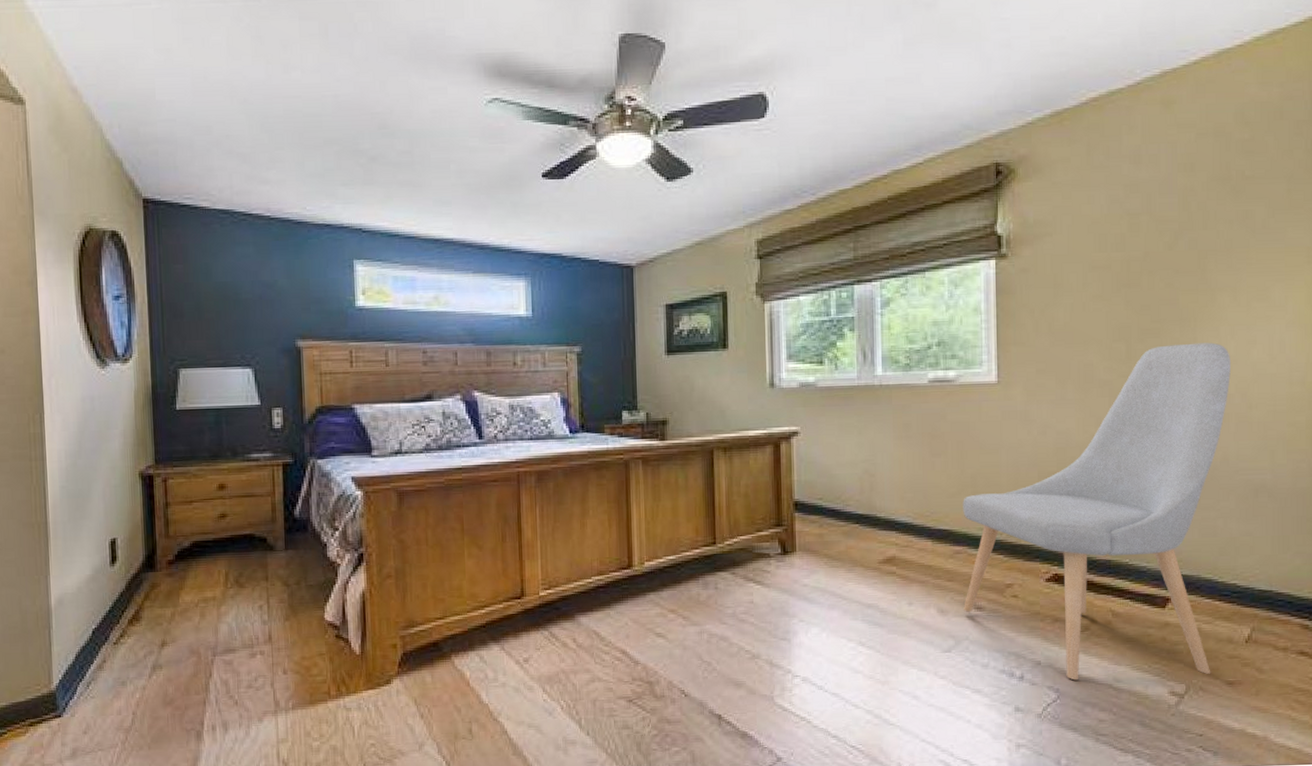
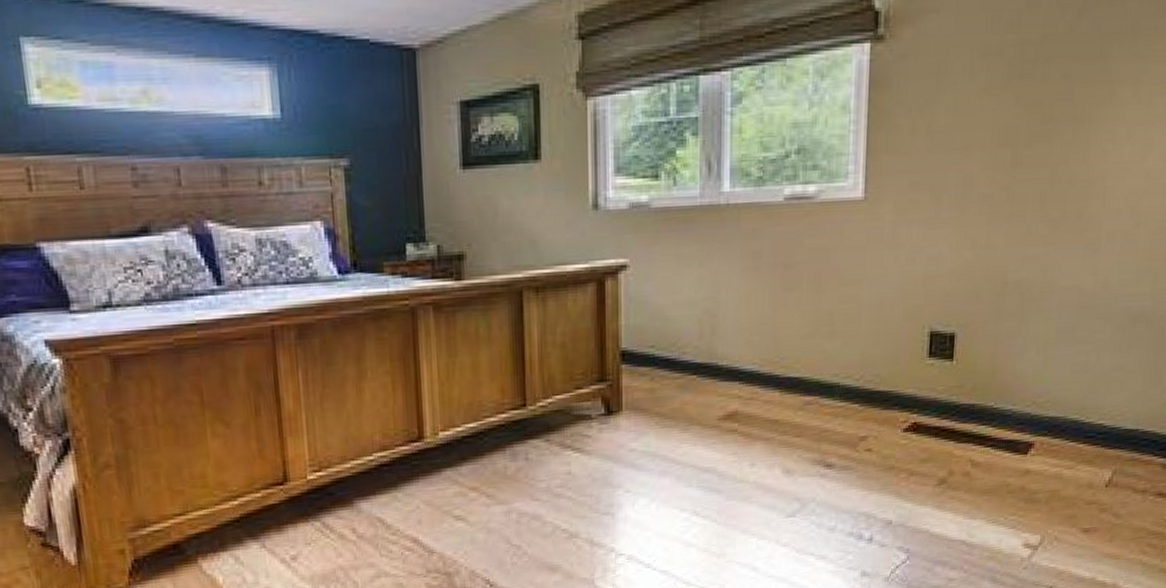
chair: present [963,342,1231,681] -> none [812,147,1124,539]

